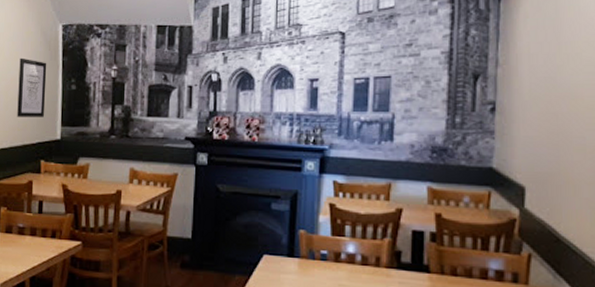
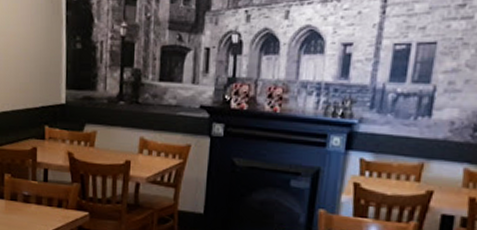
wall art: present [17,57,47,117] -> none [18,10,49,79]

